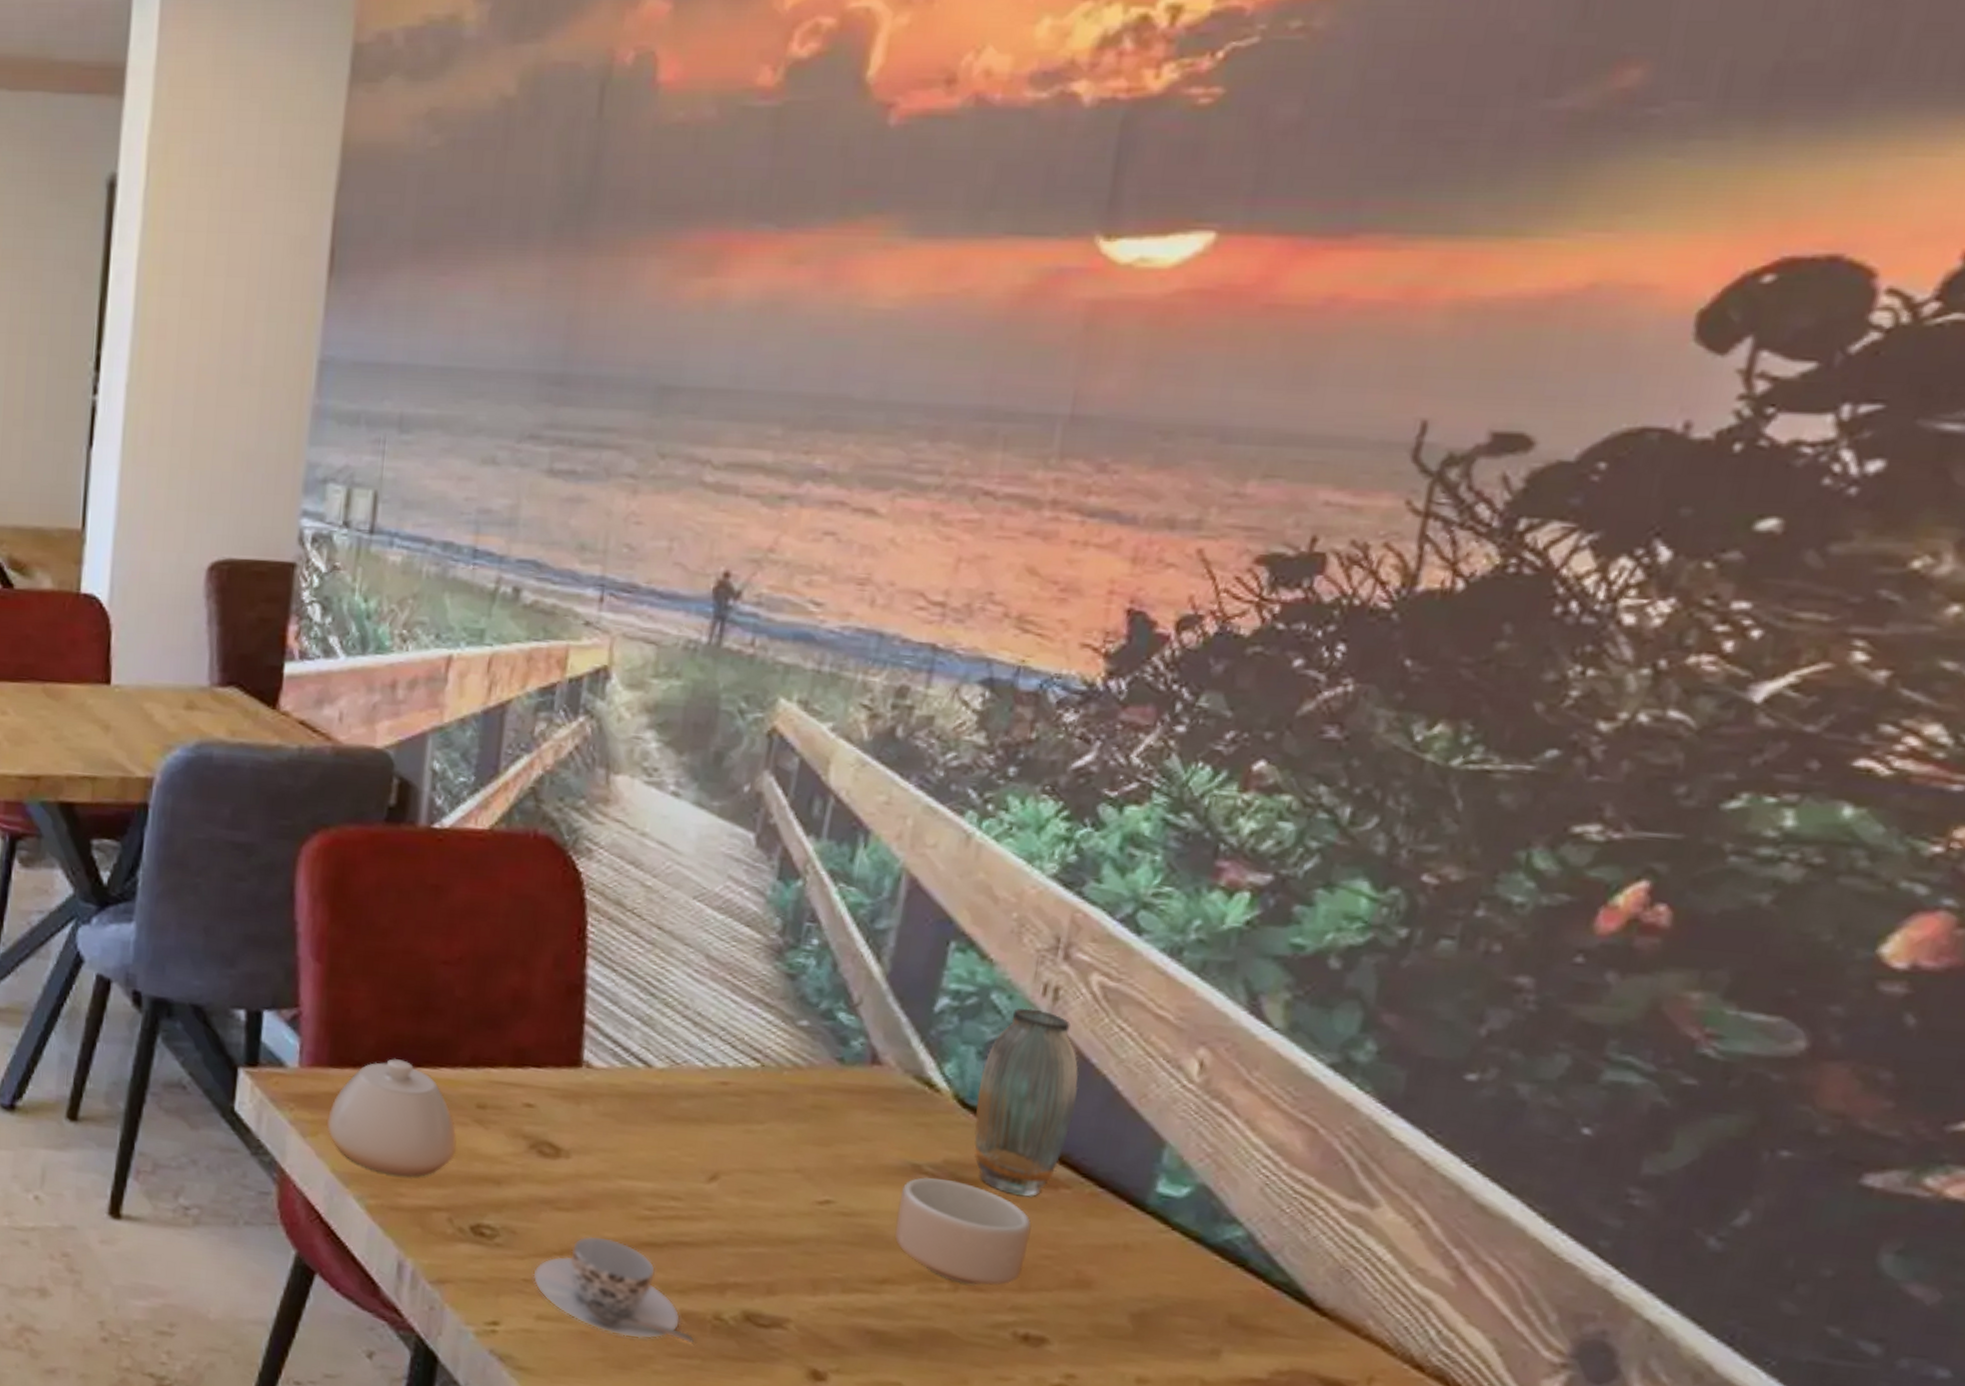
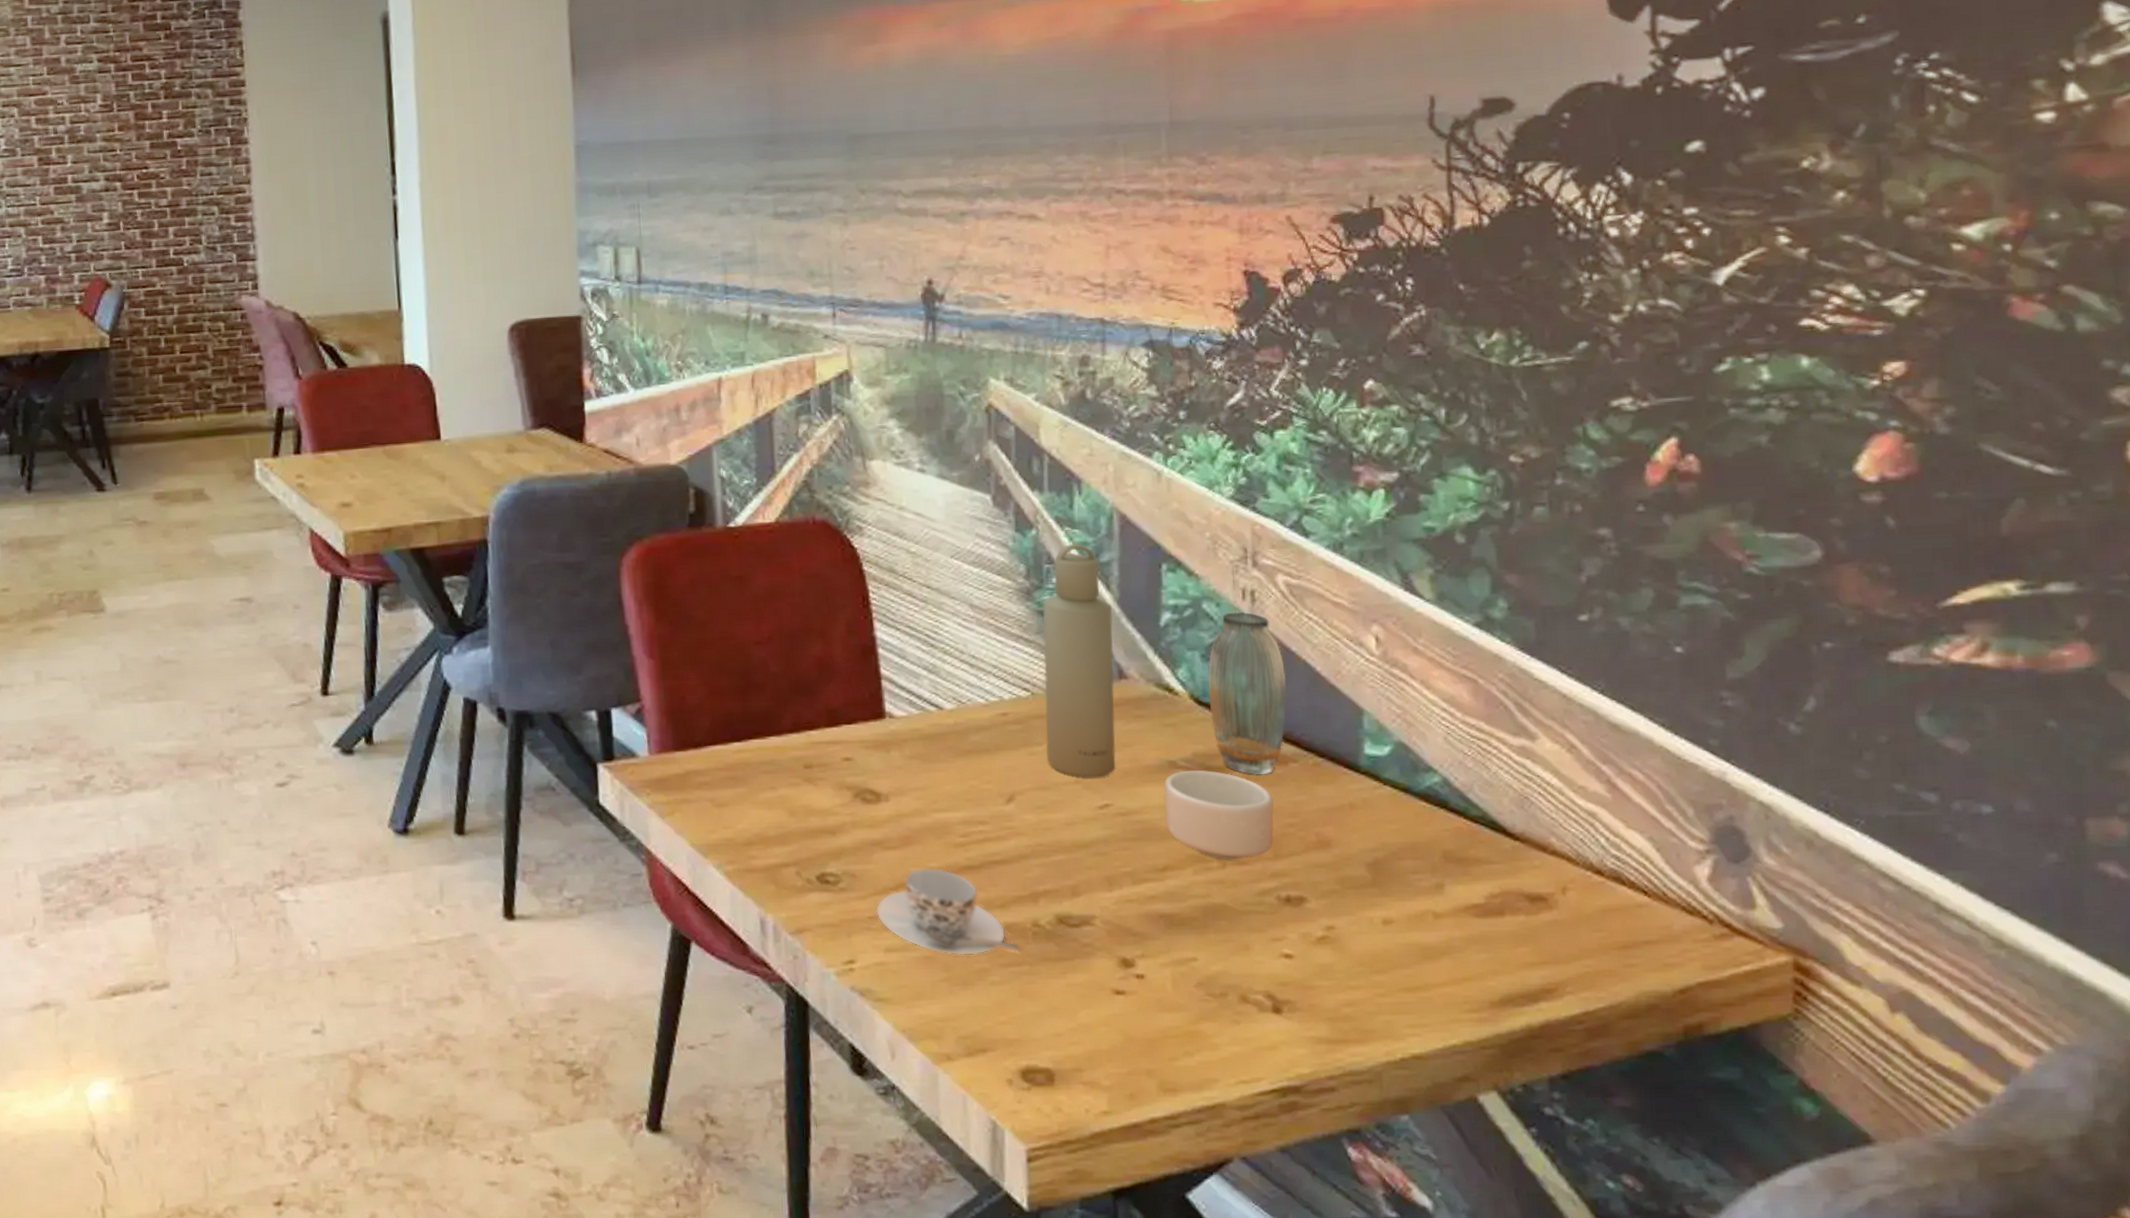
sugar bowl: present [327,1058,457,1178] -> none [680,734,794,841]
bottle: none [766,902,879,1170] -> present [1042,543,1116,778]

